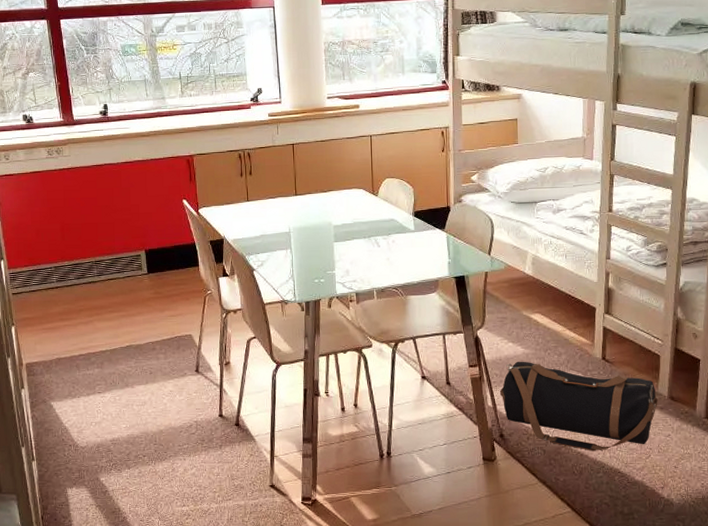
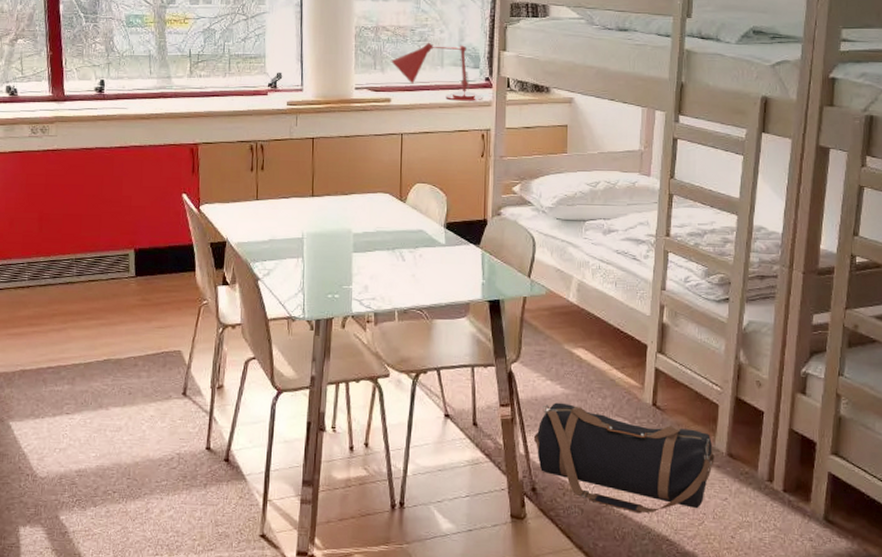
desk lamp: none [357,52,442,103] -> present [391,42,484,101]

